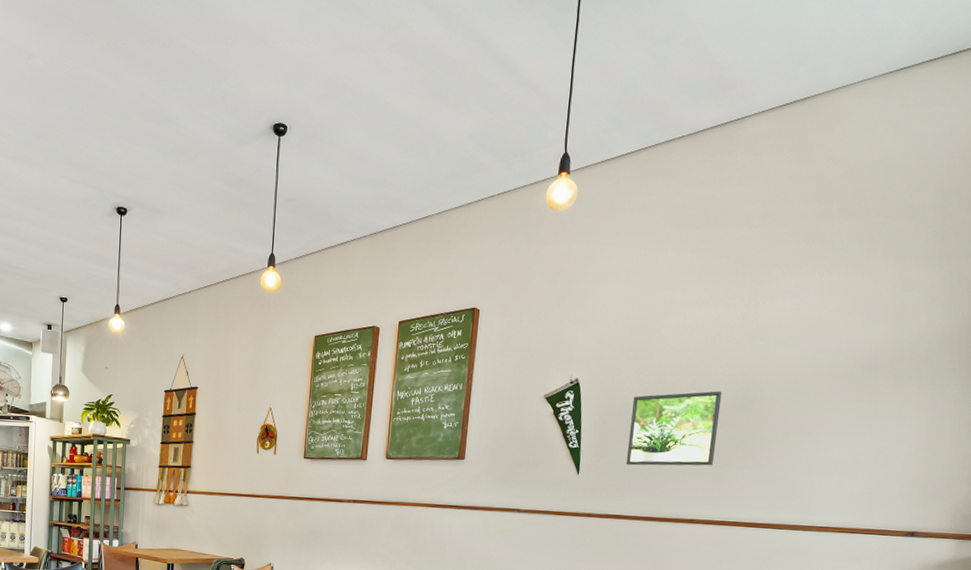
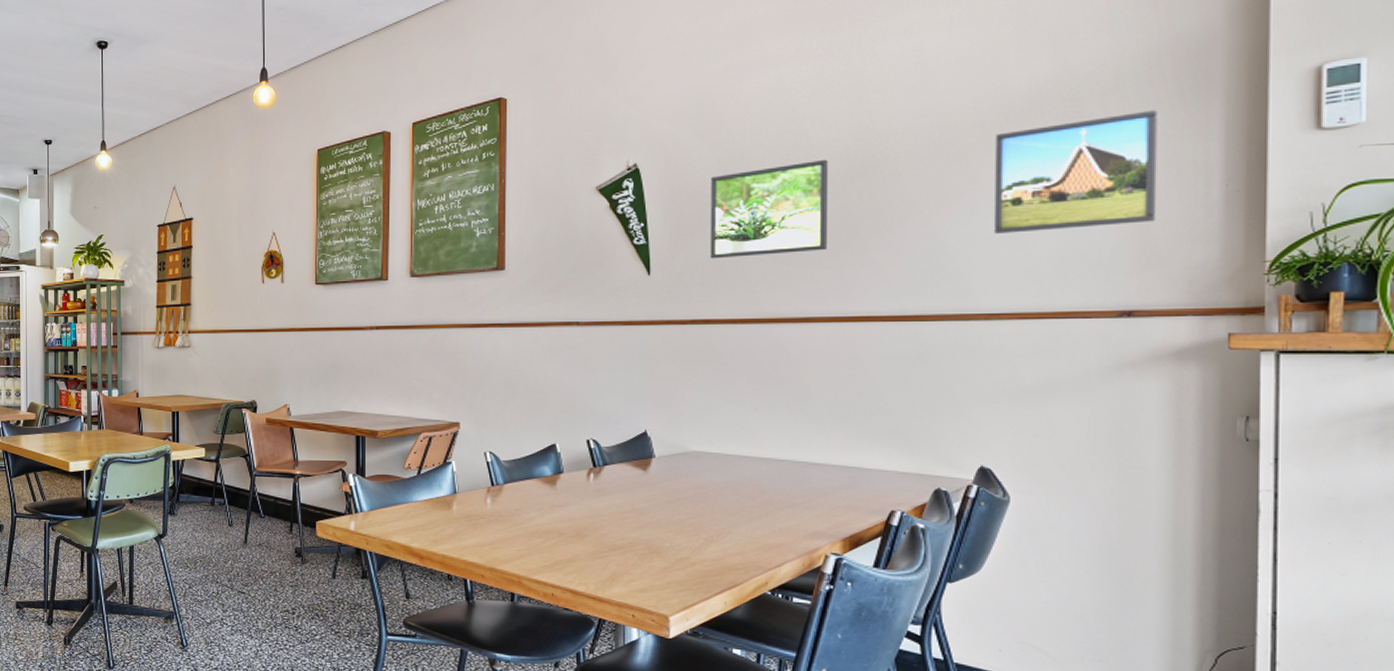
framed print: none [831,378,952,465] -> present [993,110,1158,234]

